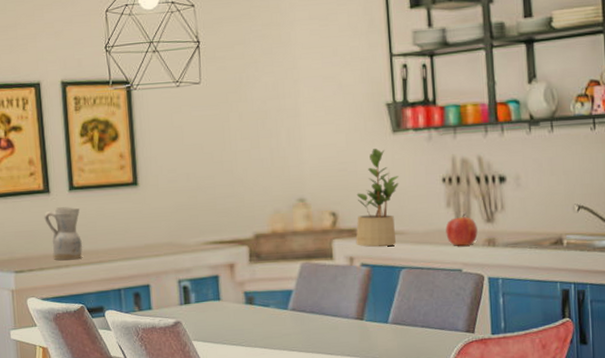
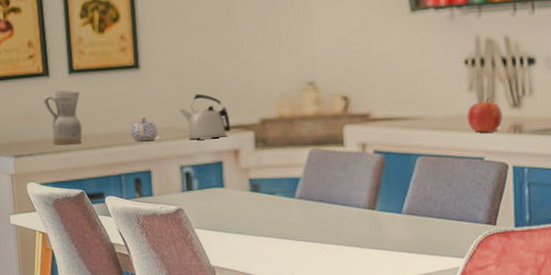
teapot: none [129,233,158,256] -> present [130,118,159,141]
kettle: none [177,210,226,255] -> present [179,93,231,141]
potted plant: present [356,149,399,248] -> none [368,29,417,134]

